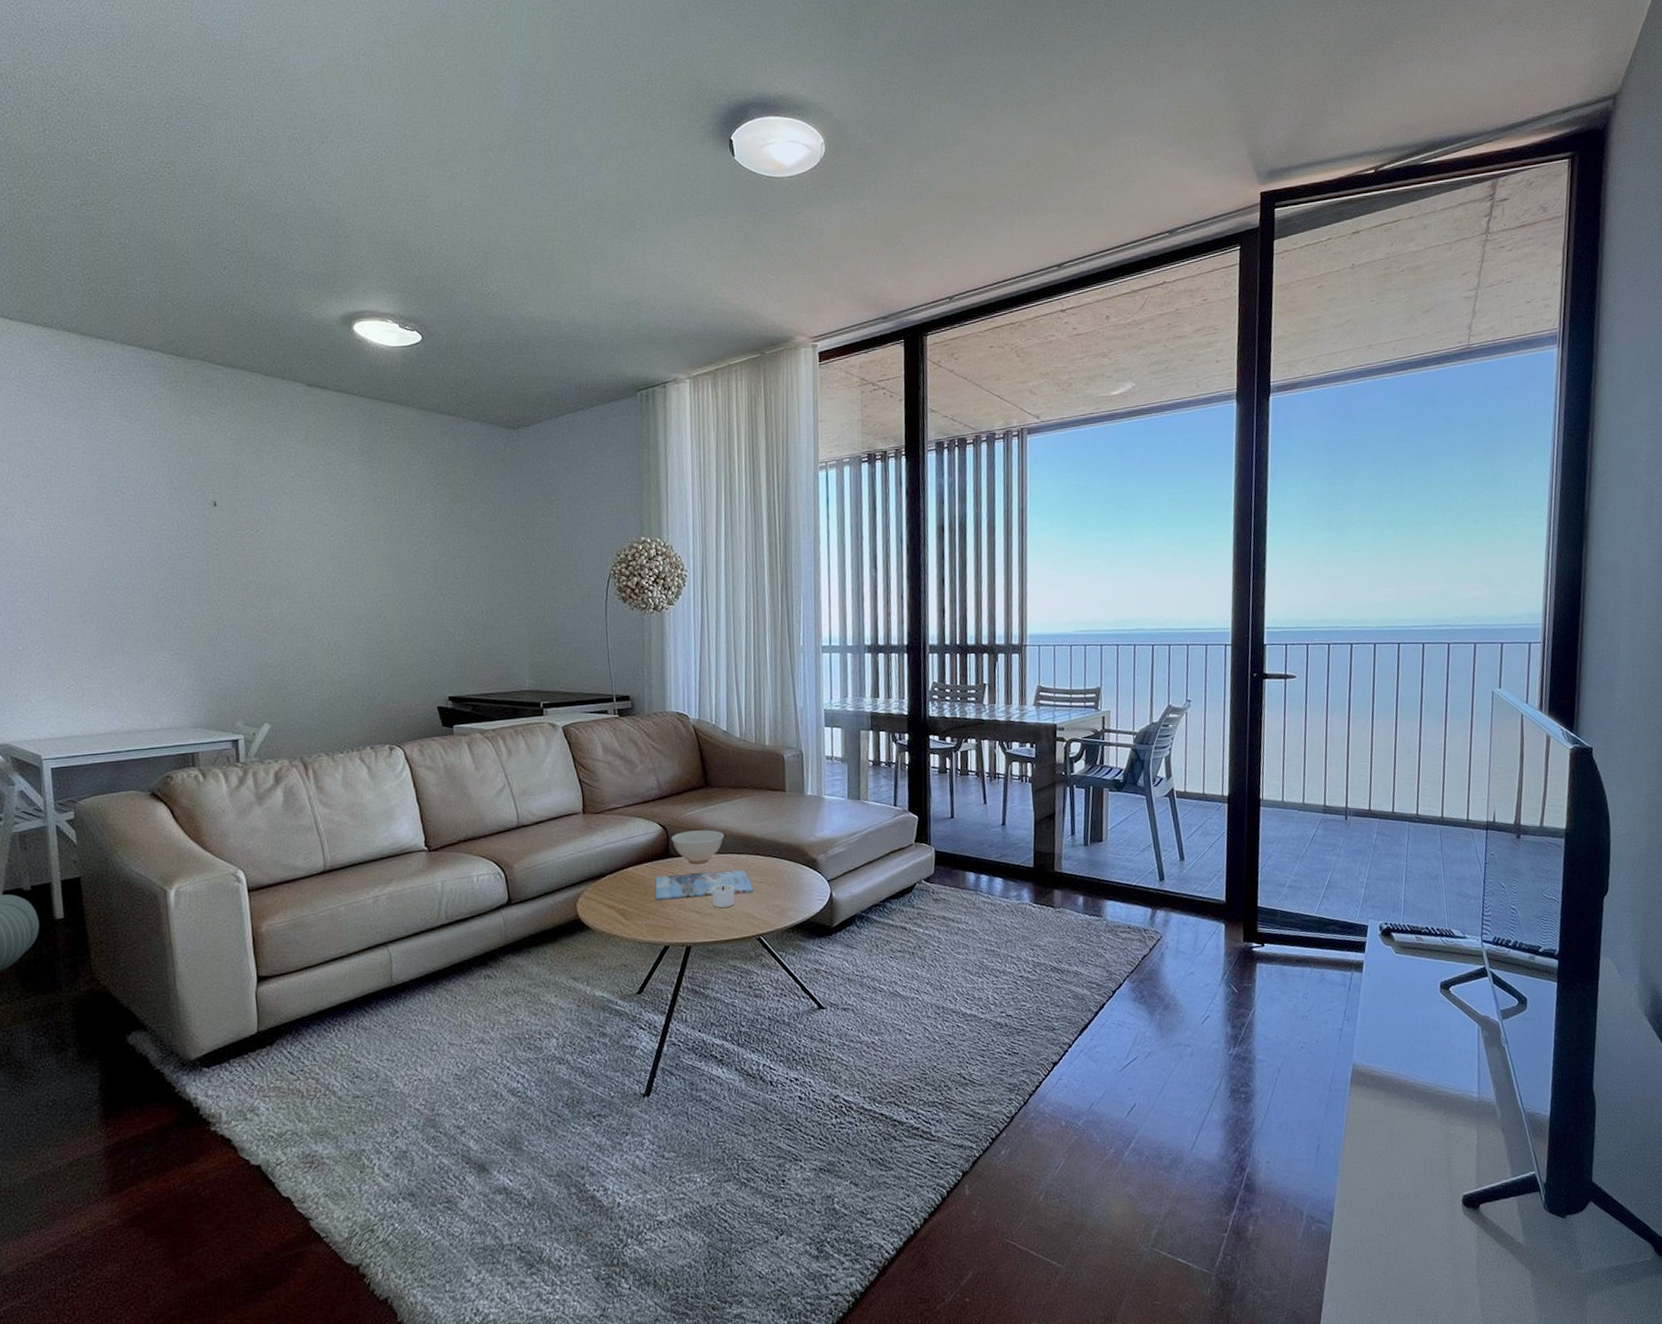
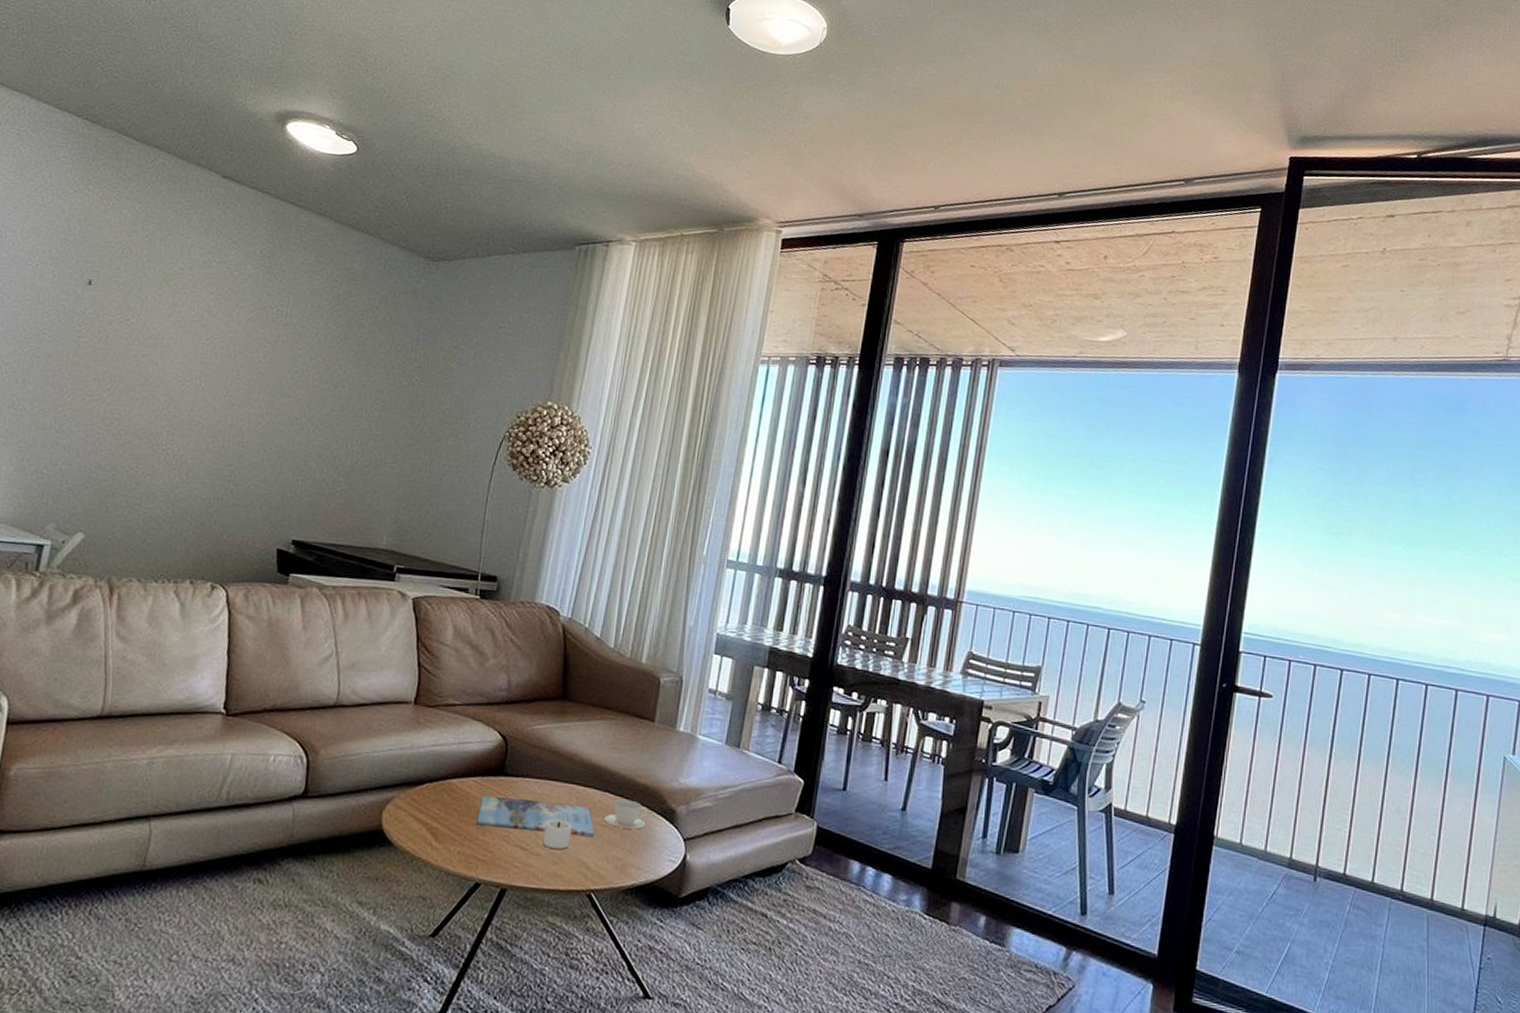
bowl: present [671,830,725,865] -> none [509,747,573,791]
teacup: none [759,857,795,882] -> present [604,798,649,830]

